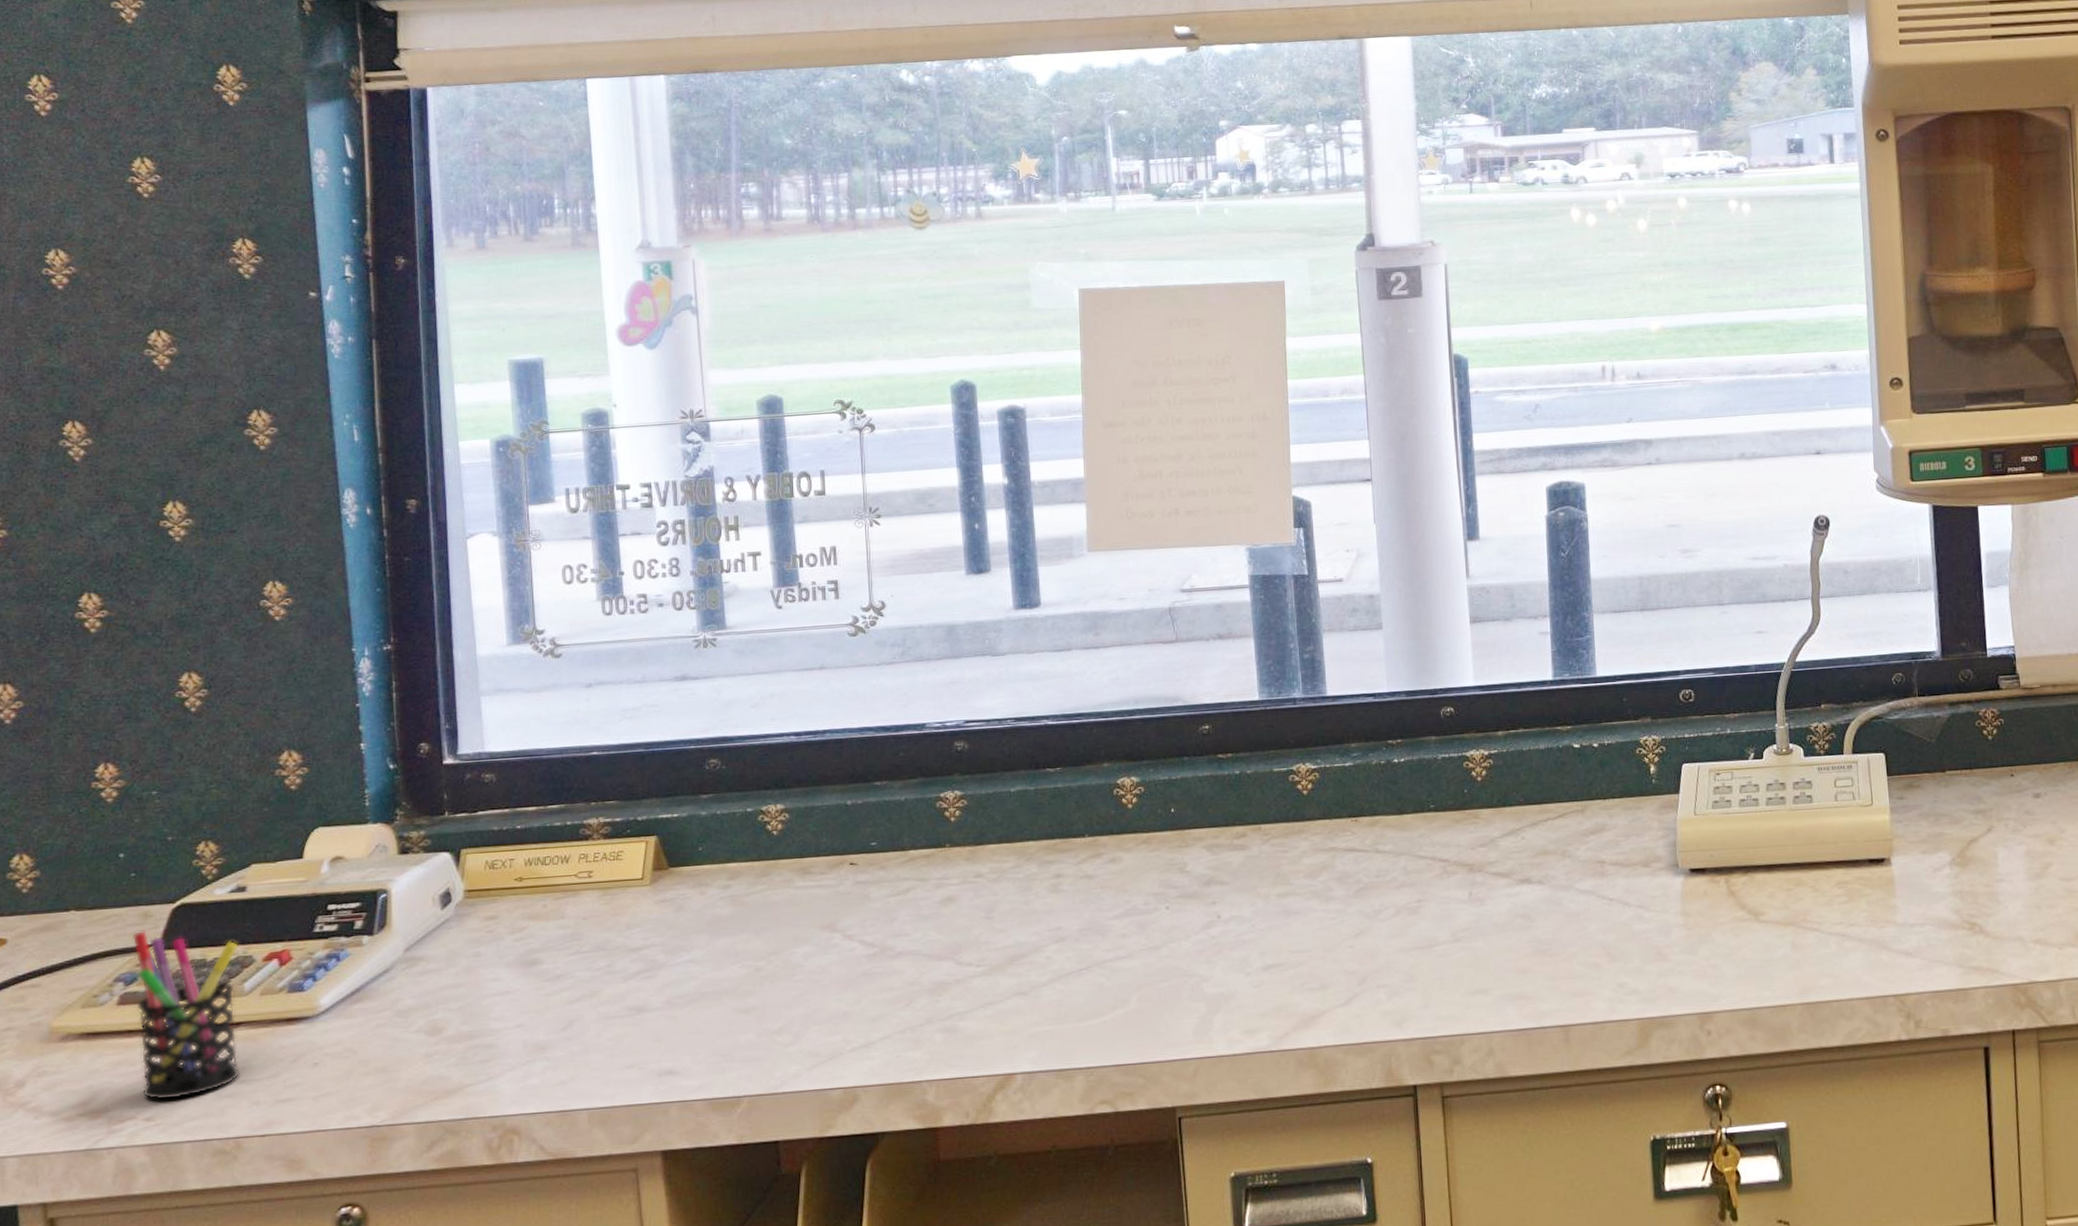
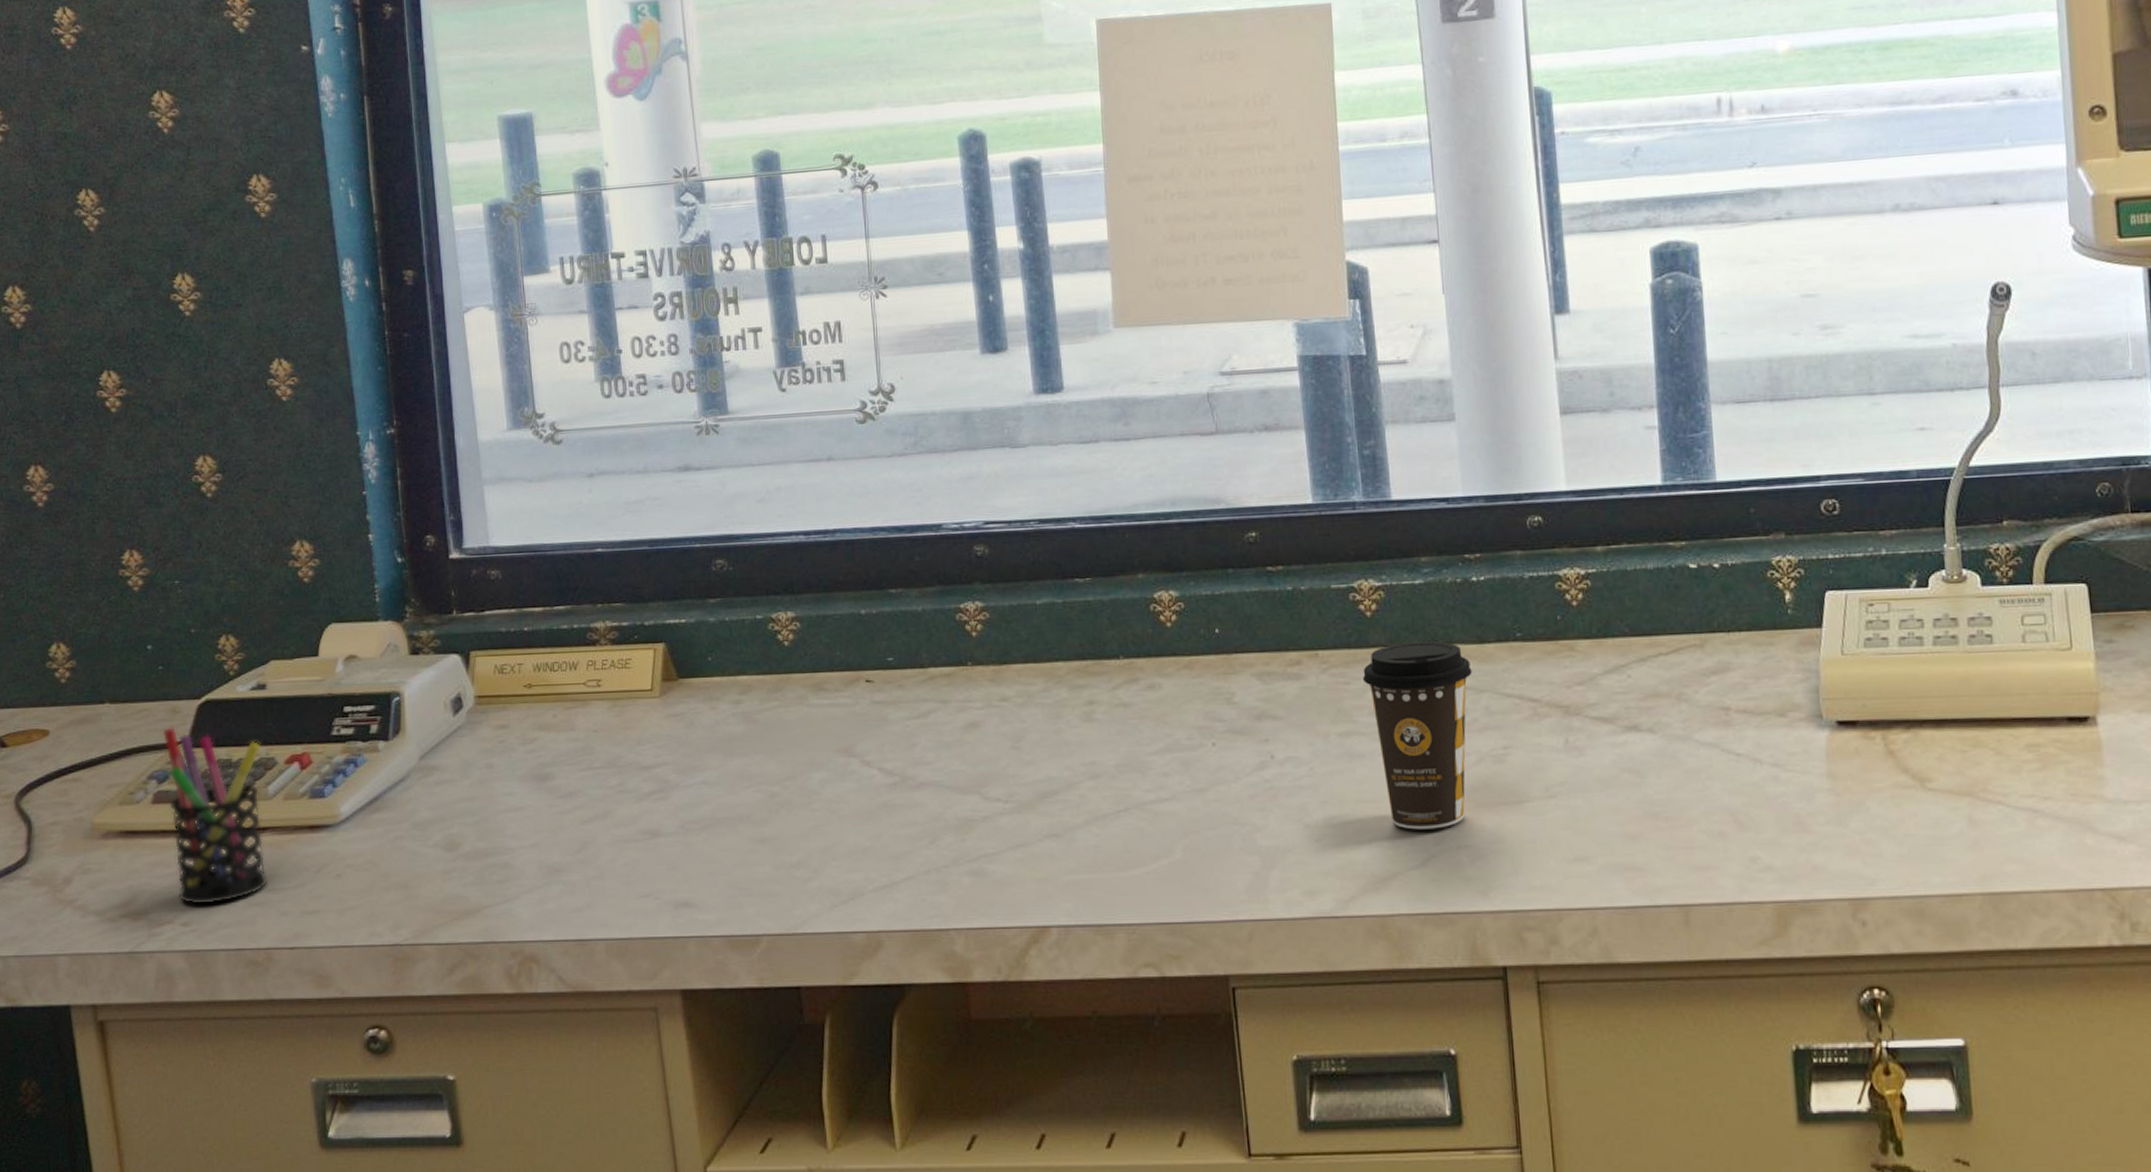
coffee cup: none [1298,813,1393,974] -> present [1362,641,1472,830]

